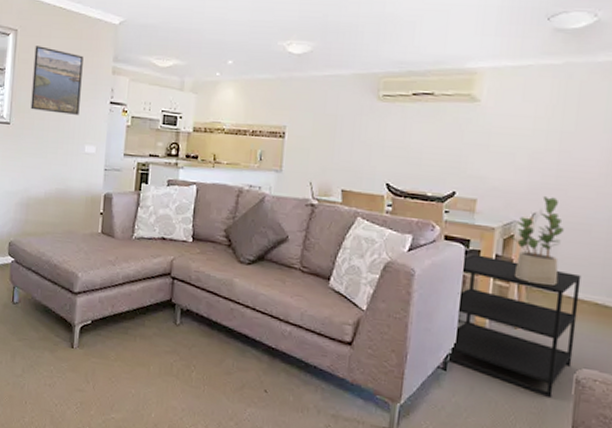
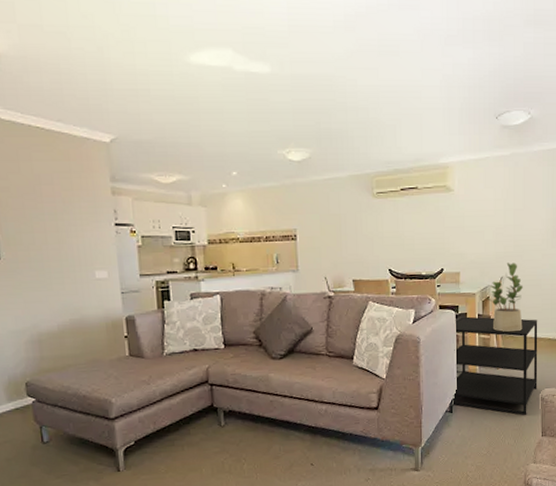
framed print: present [30,46,84,115] -> none [14,171,82,242]

